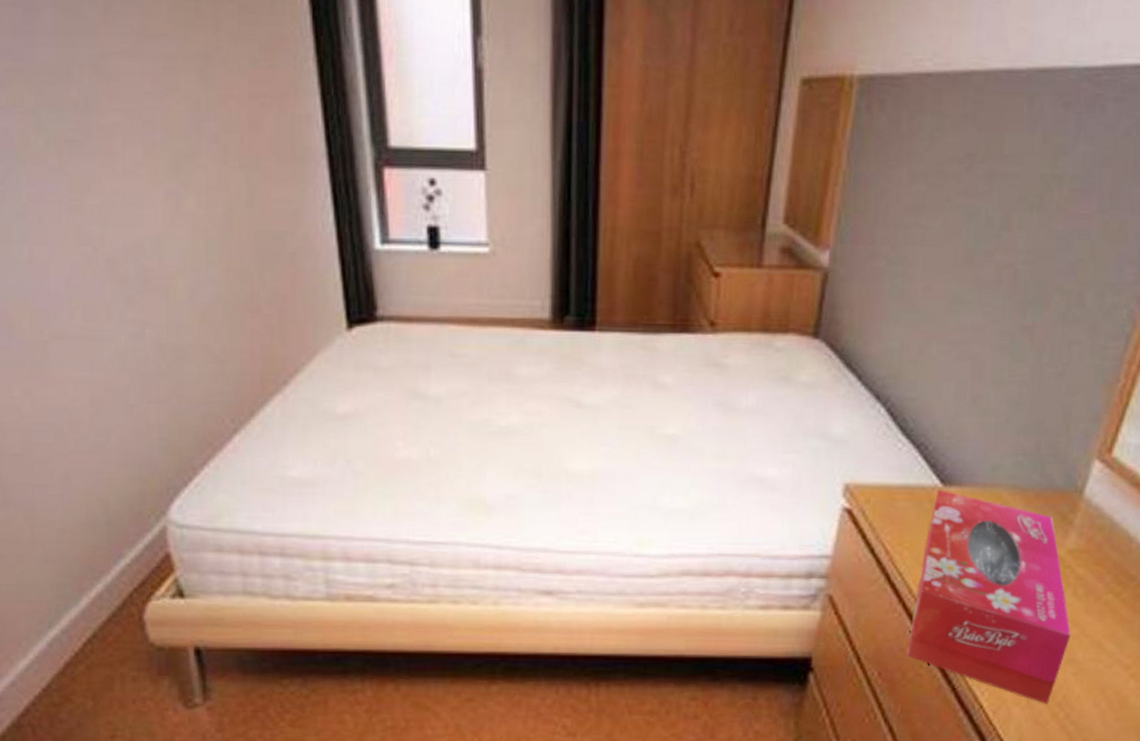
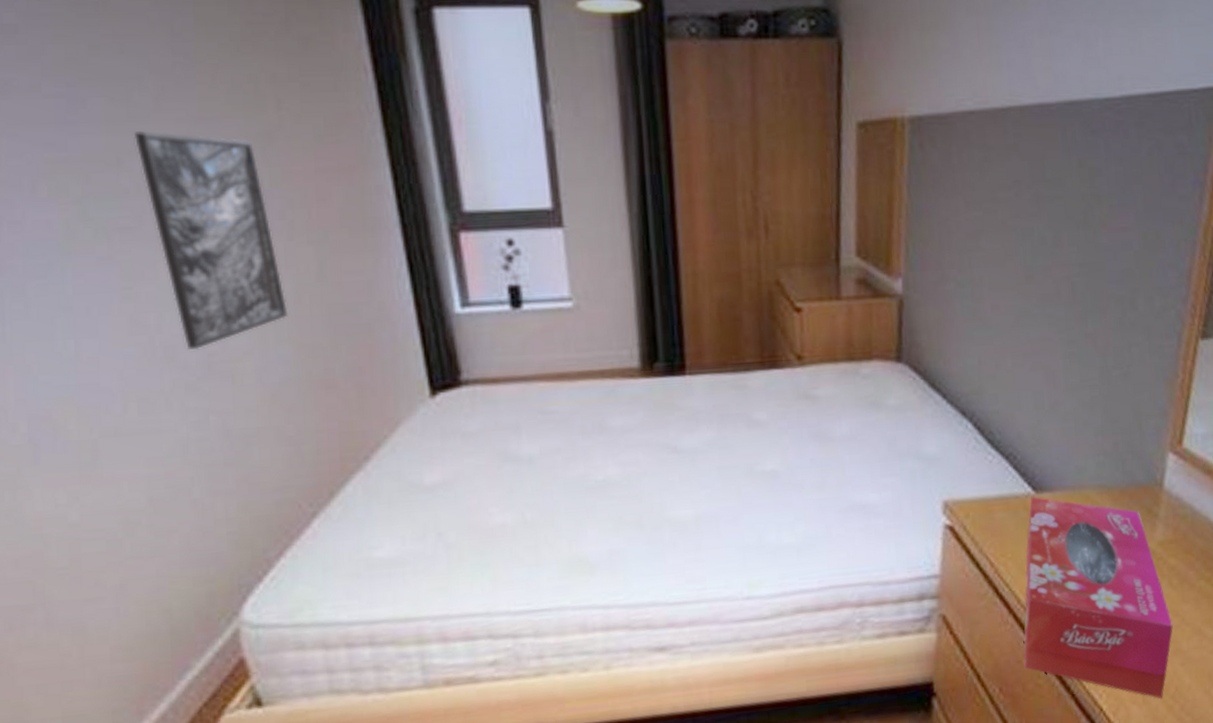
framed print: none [82,45,219,265] -> present [133,131,289,350]

